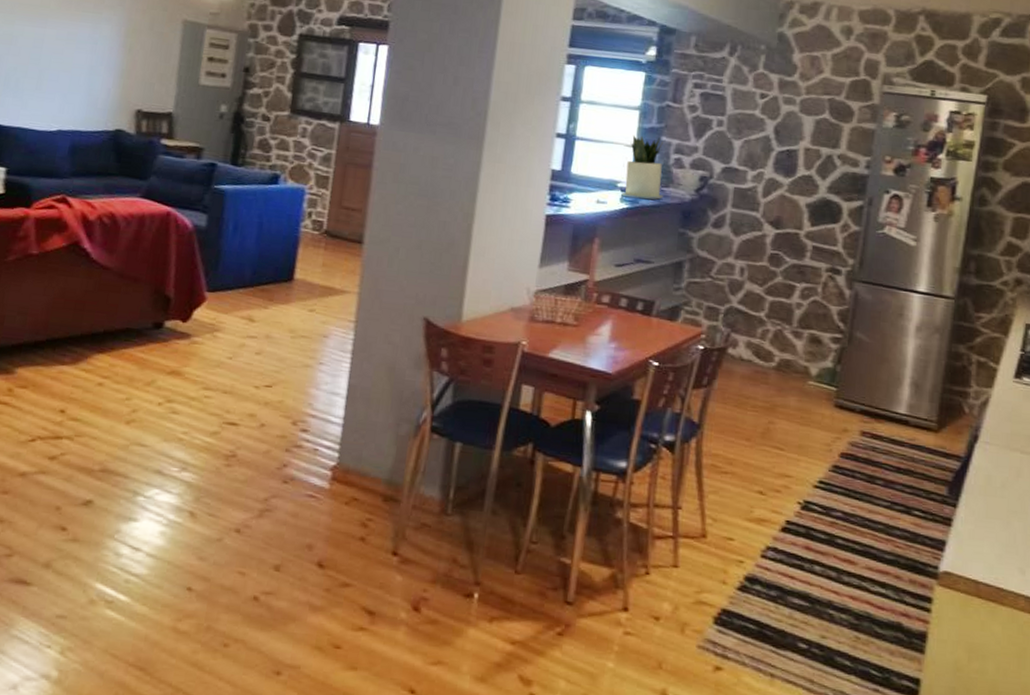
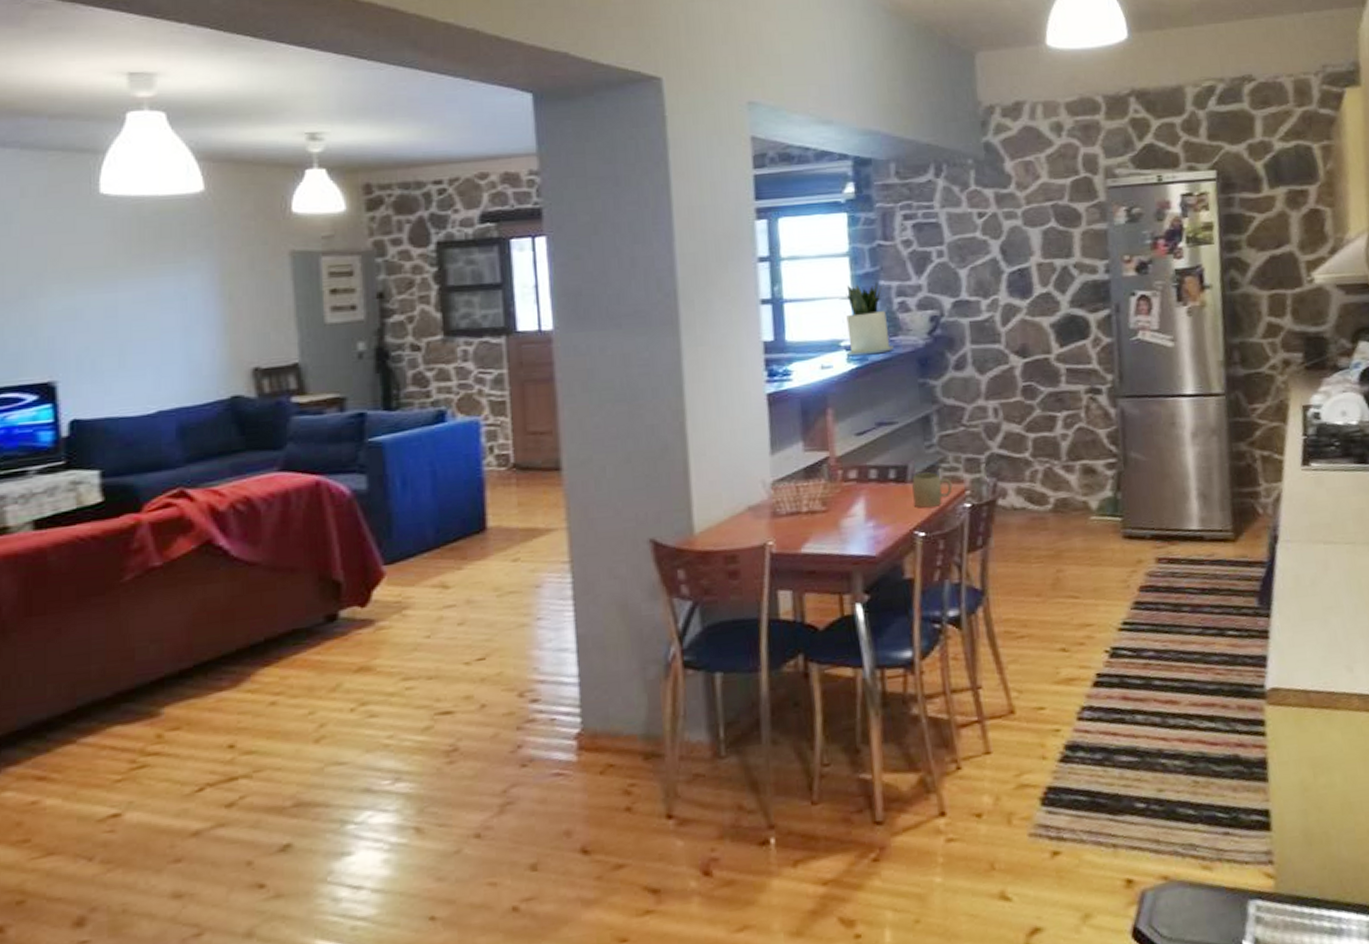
mug: none [654,310,691,344] -> present [912,472,953,509]

